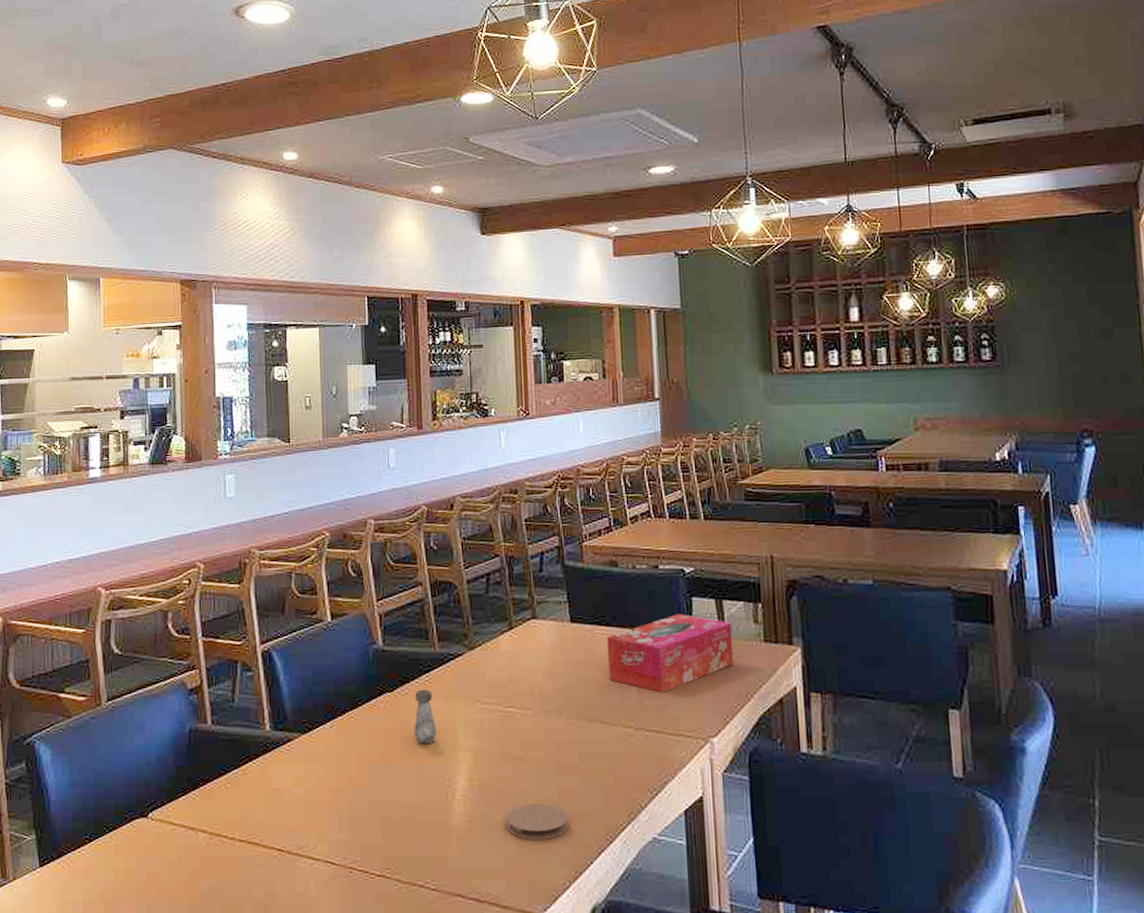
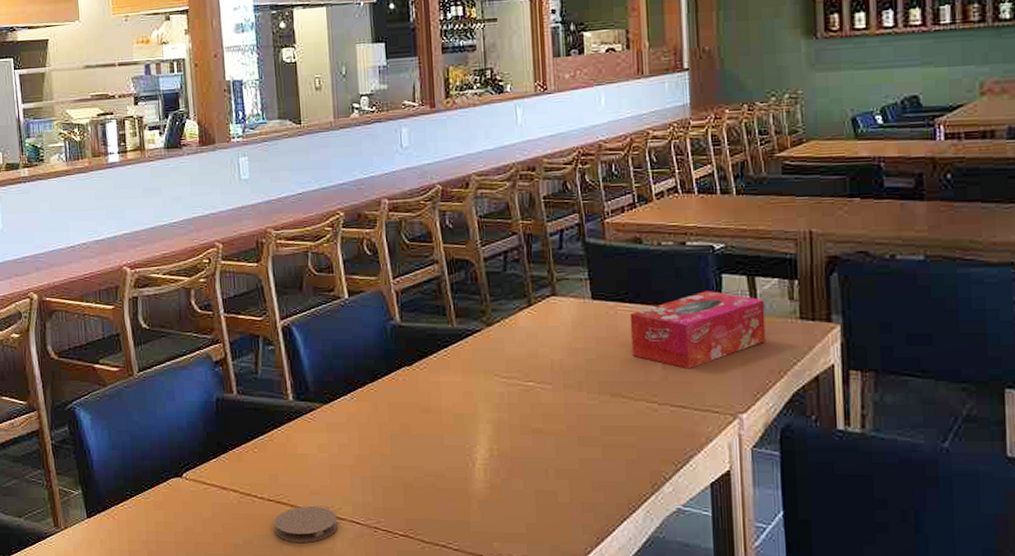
coaster: none [244,845,312,887] -> present [274,505,338,543]
salt shaker: present [414,689,437,744] -> none [433,363,456,416]
coaster: present [505,803,569,840] -> none [526,473,591,507]

